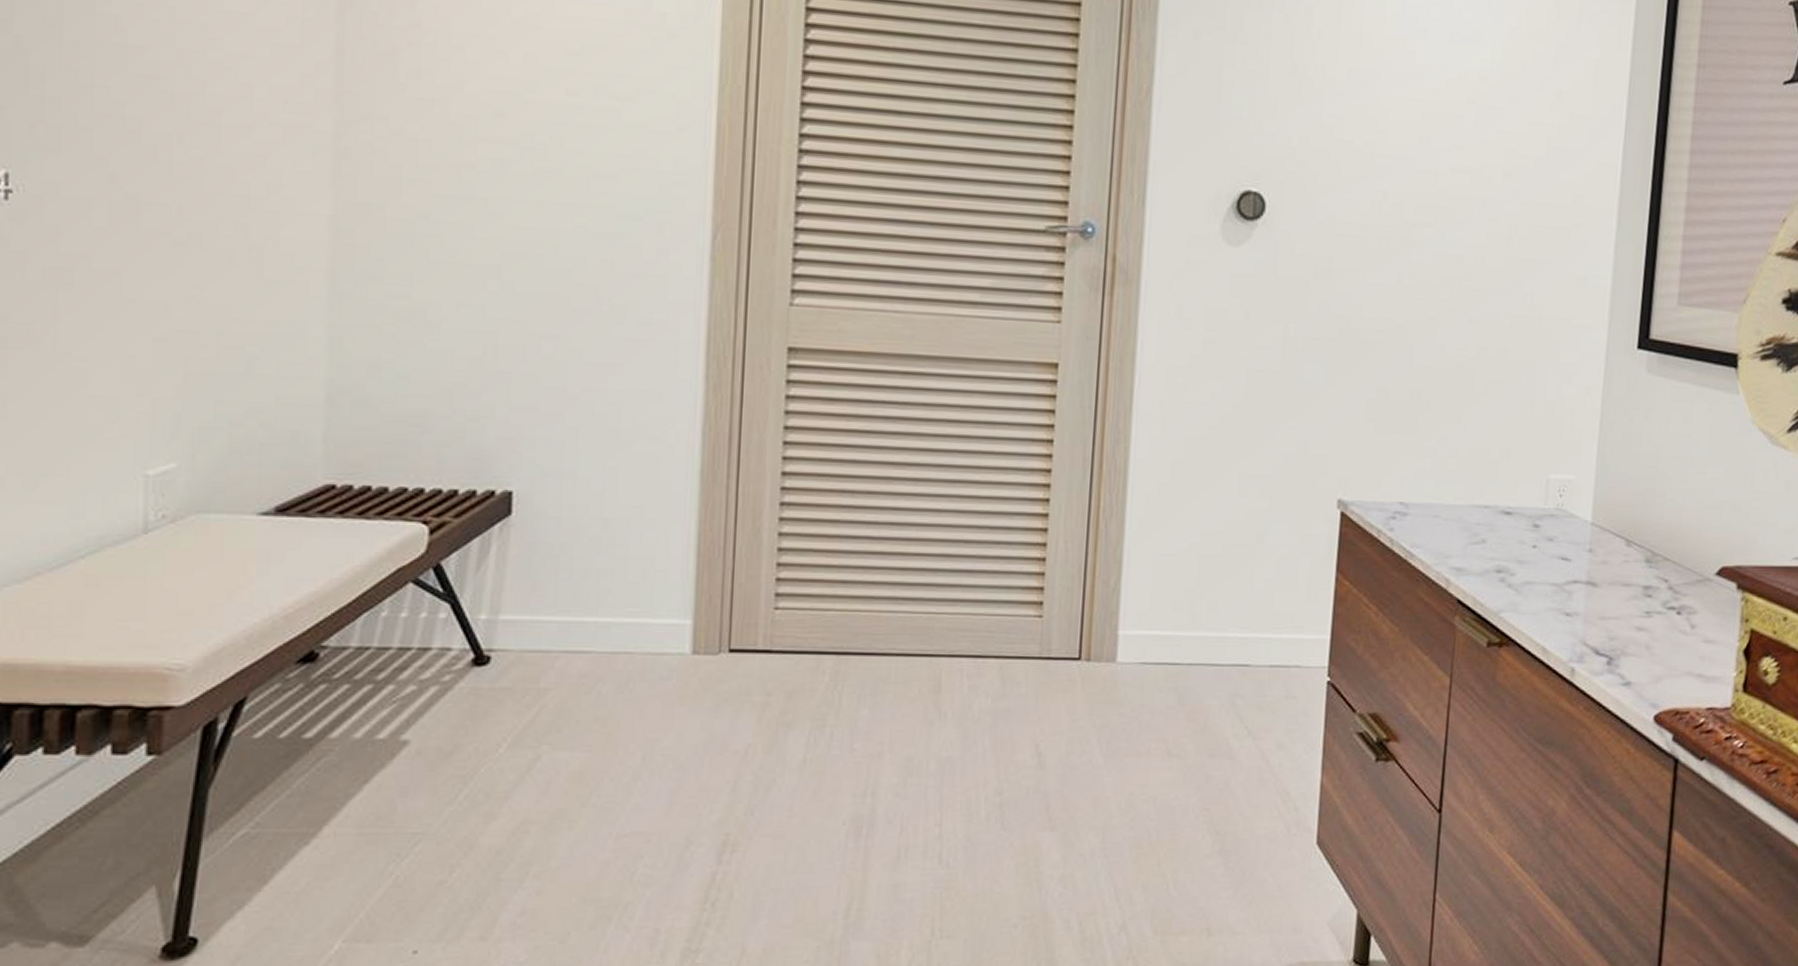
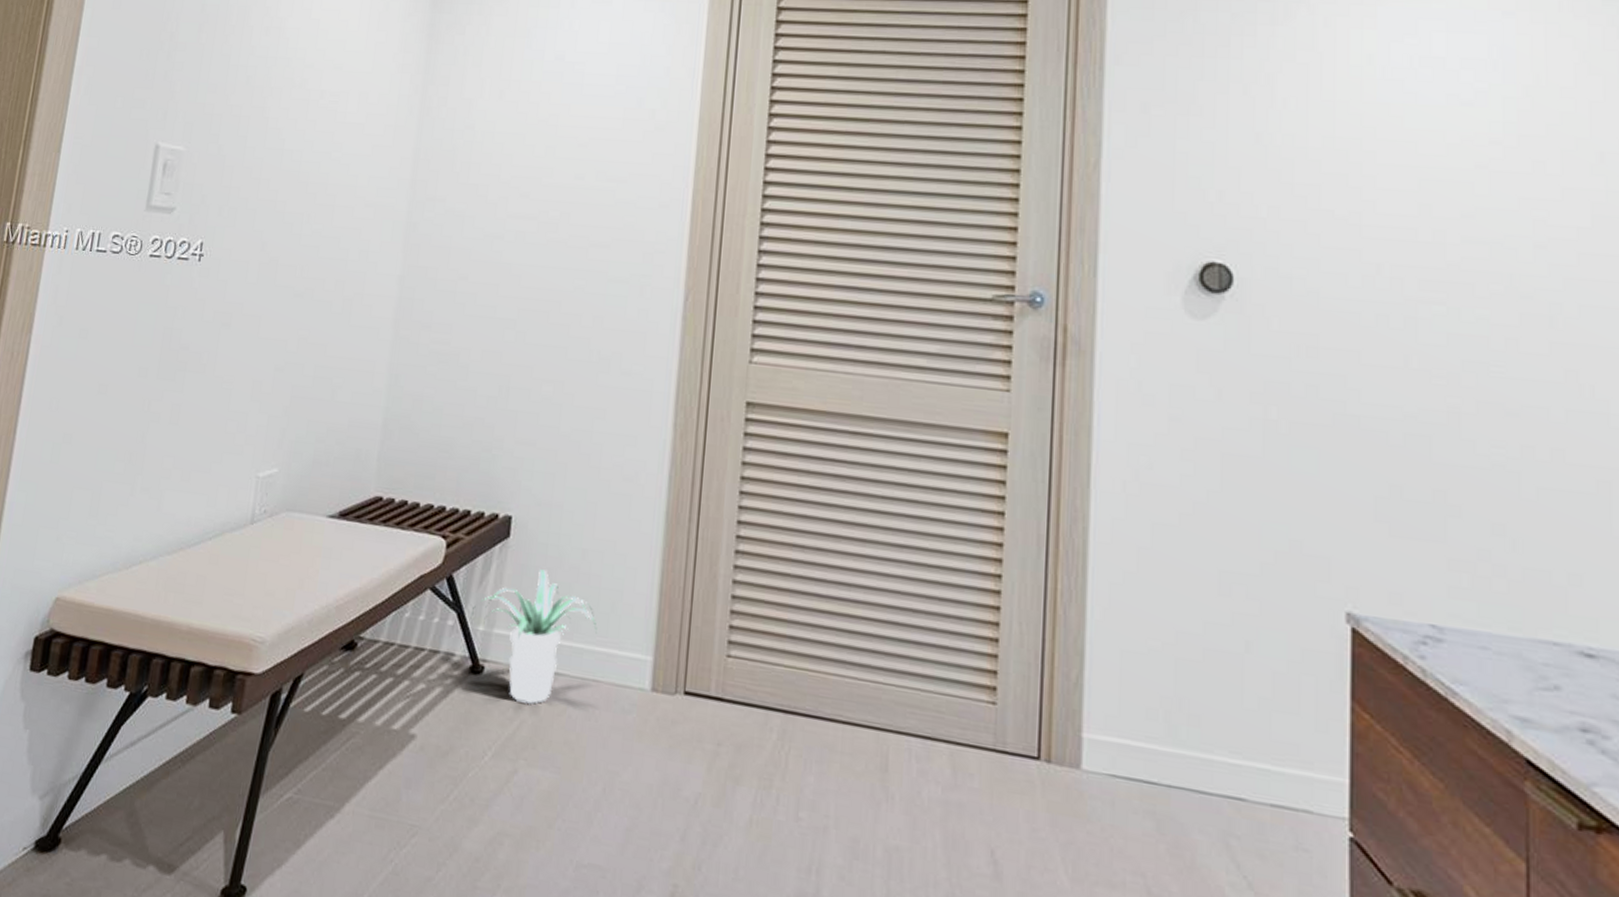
potted plant: none [468,545,626,689] -> present [470,569,597,705]

